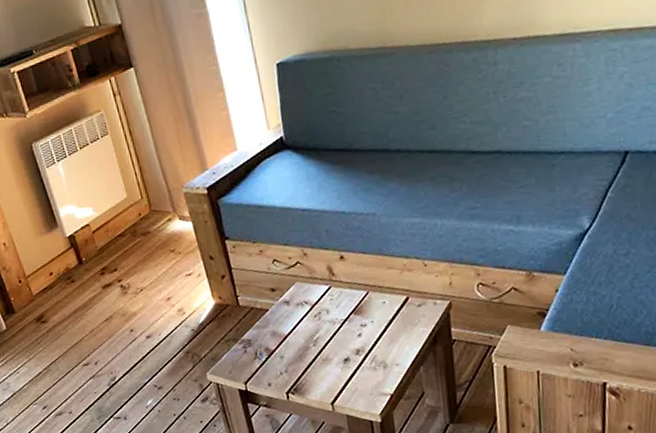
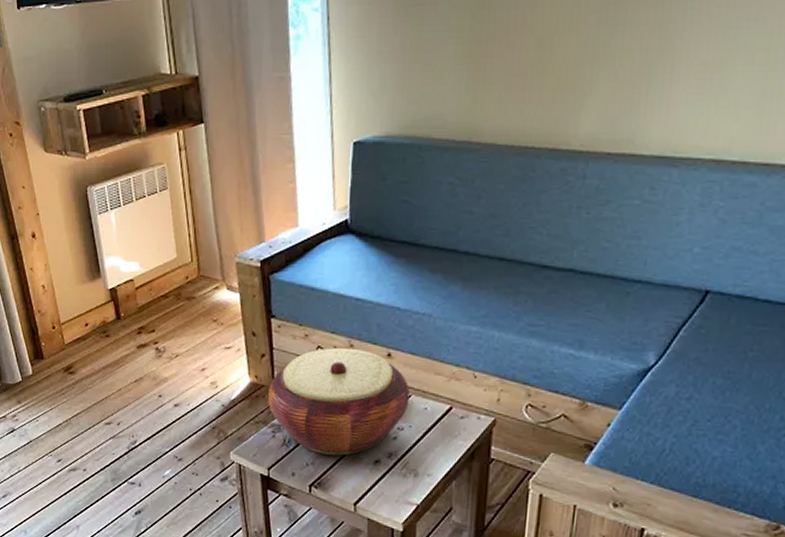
woven basket: none [232,256,368,361] -> present [267,348,410,456]

